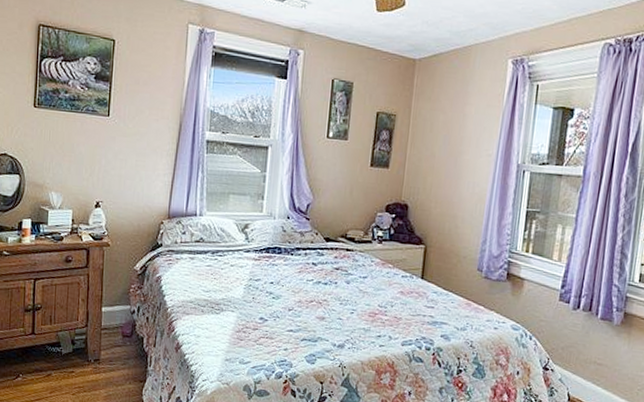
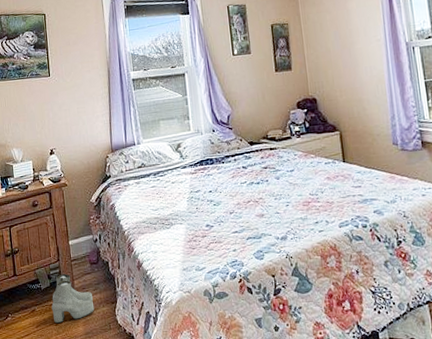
boots: none [71,341,120,393] -> present [51,273,95,324]

